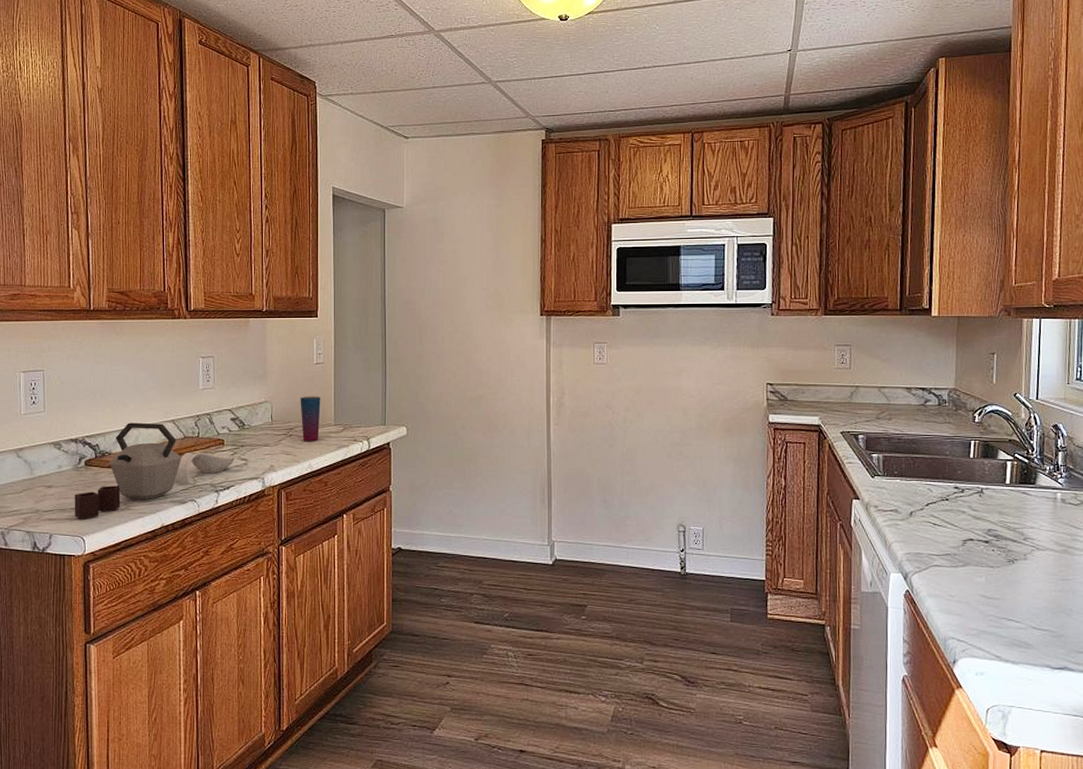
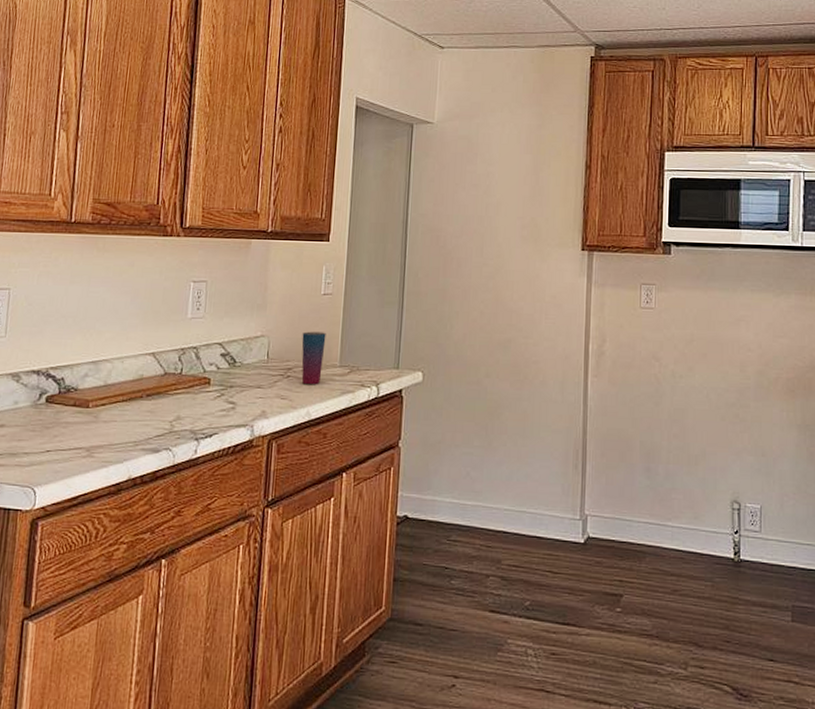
kettle: present [74,422,182,520] -> none [26,353,160,467]
spoon rest: present [174,451,235,483] -> none [147,391,222,428]

